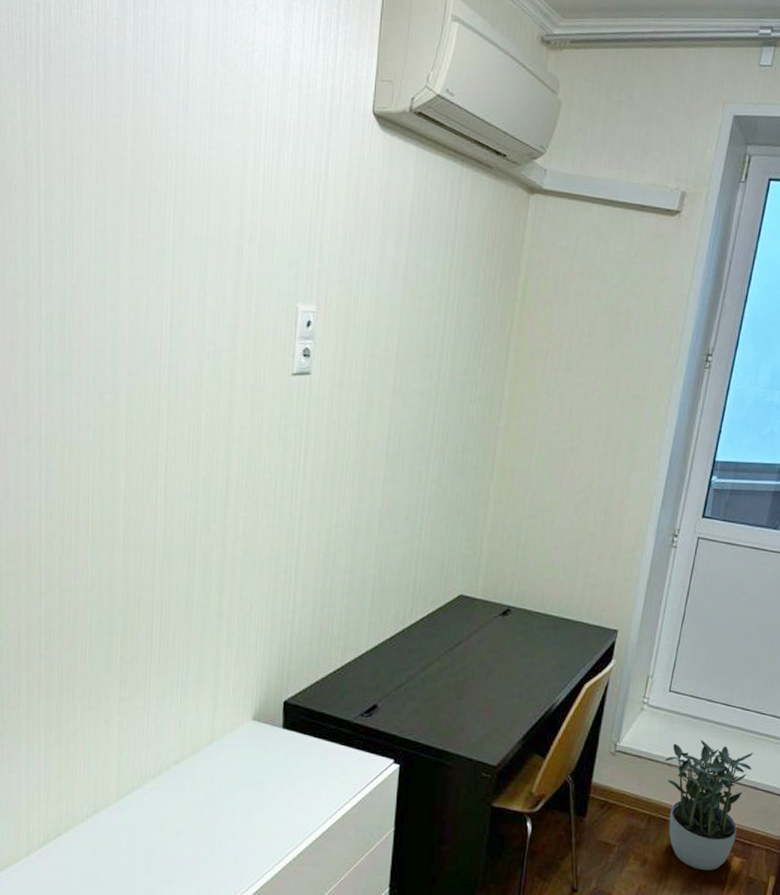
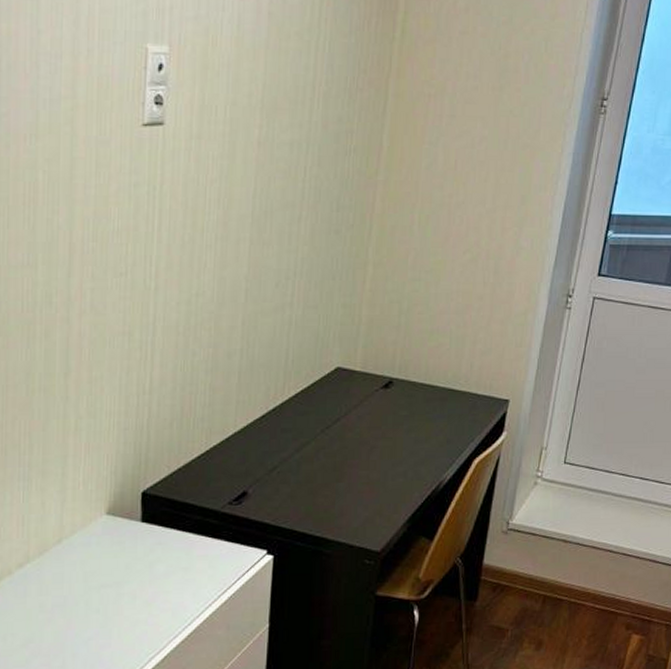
potted plant: present [665,740,754,871] -> none [561,513,653,651]

